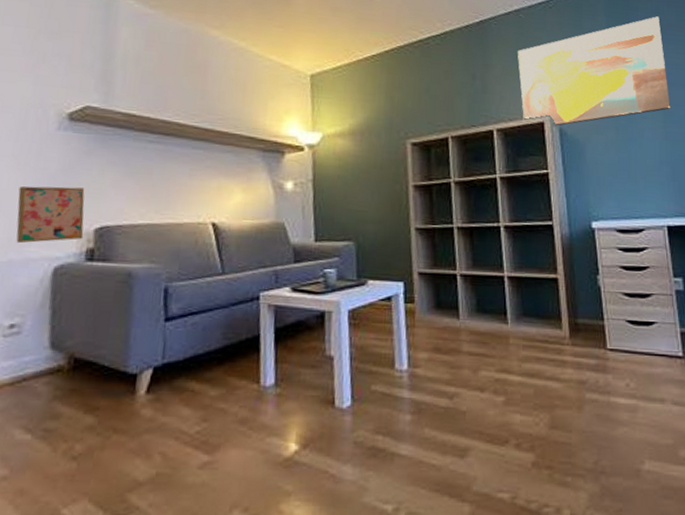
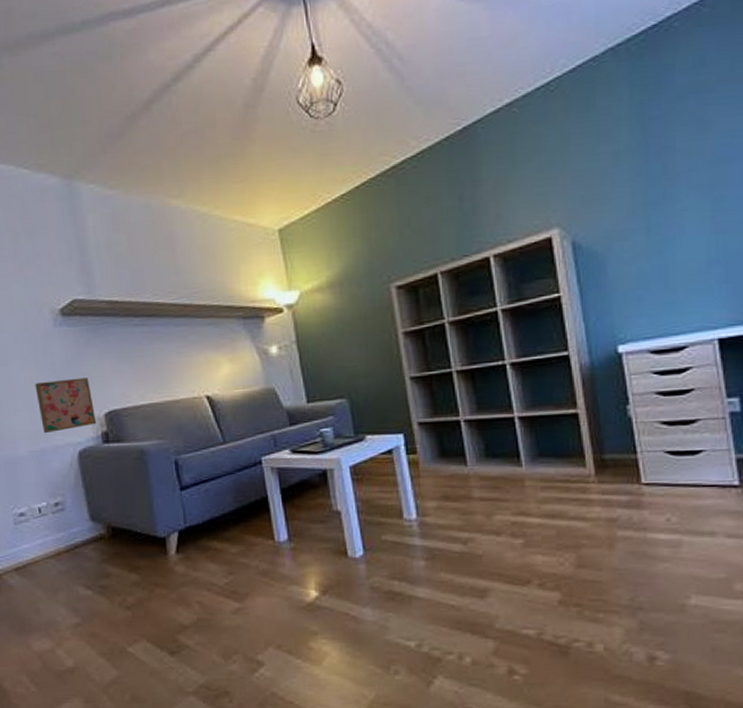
wall art: present [518,16,671,126] -> none [513,70,723,240]

